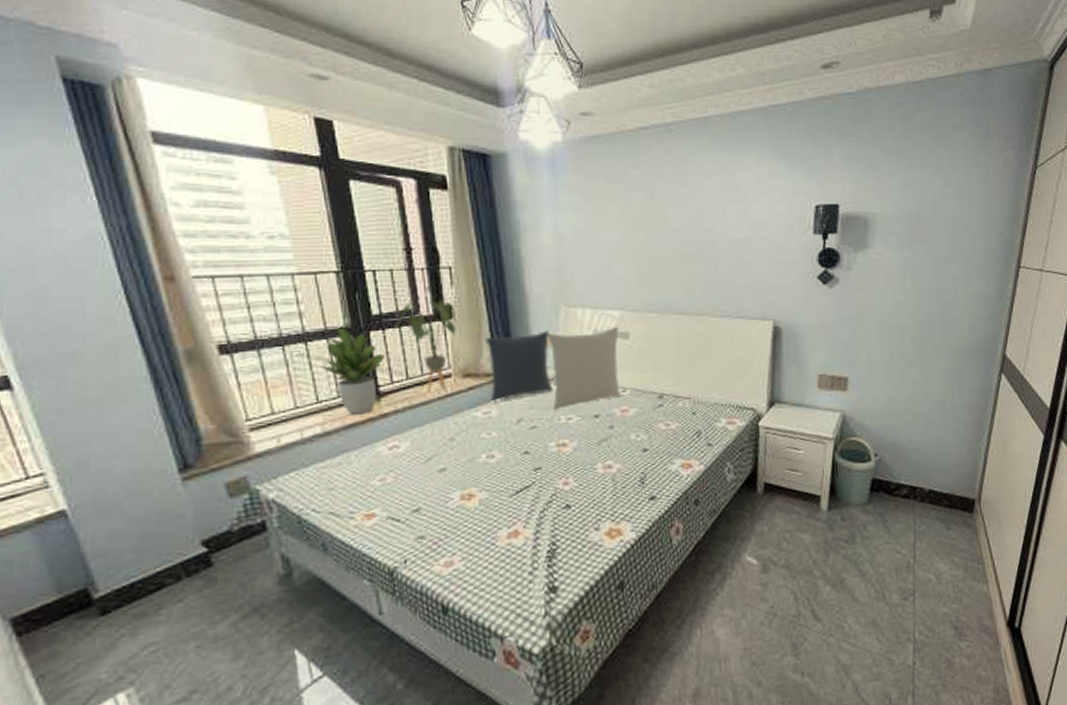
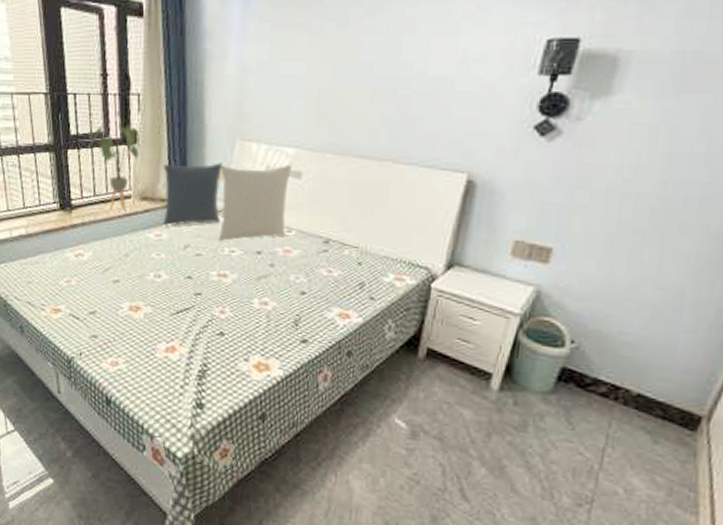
potted plant: present [321,329,385,415] -> none [28,145,78,223]

